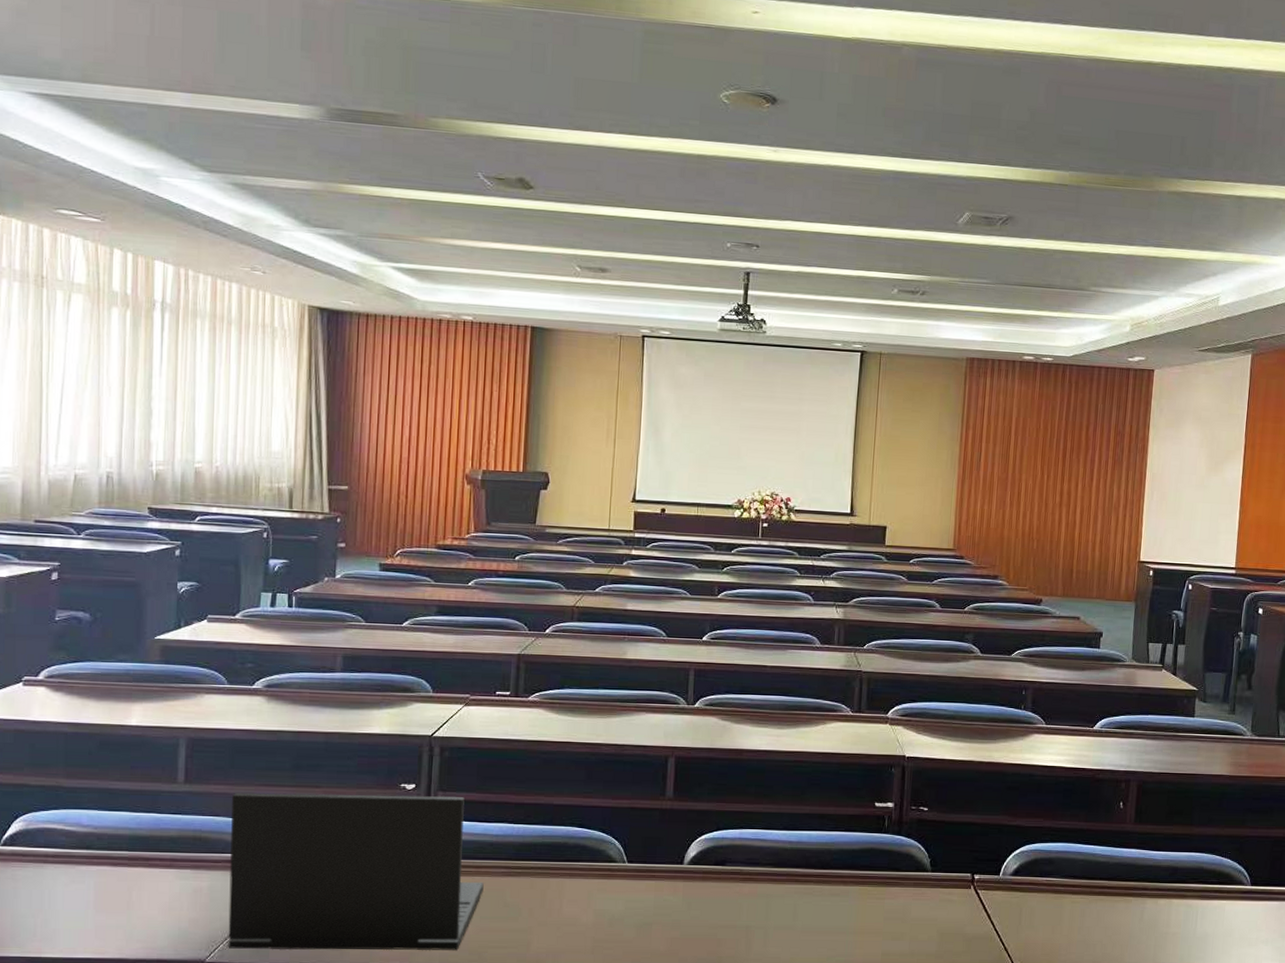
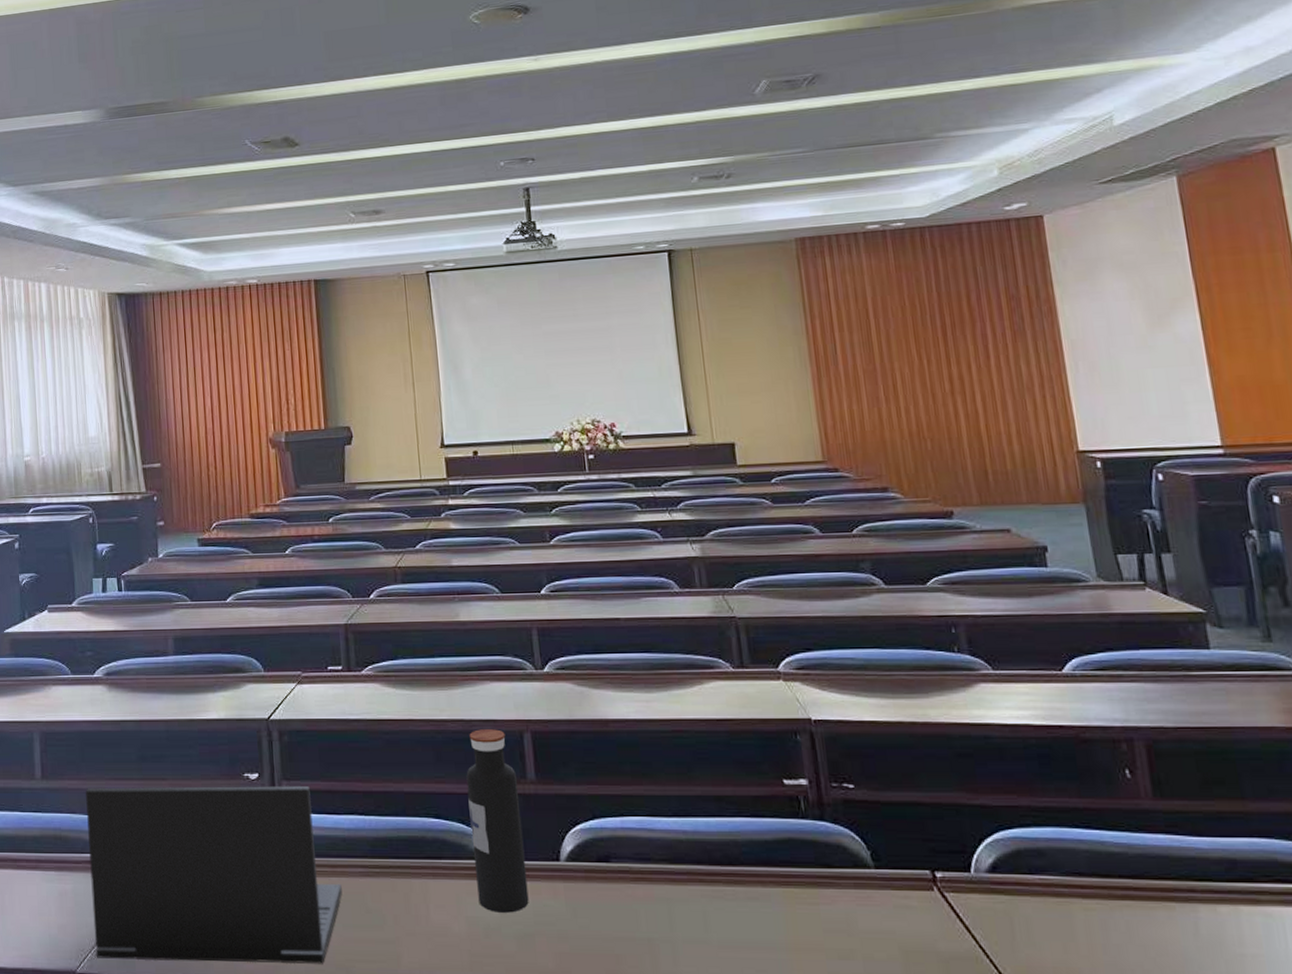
water bottle: none [607,753,657,906] -> present [466,729,529,913]

